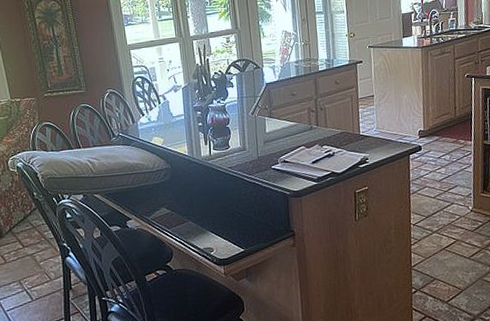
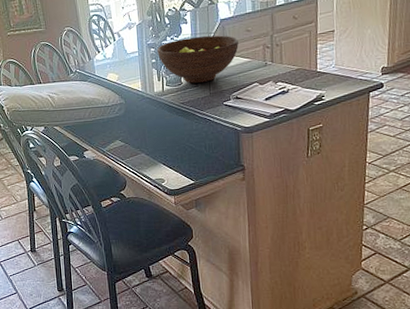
fruit bowl: none [204,99,285,147] -> present [157,35,239,83]

